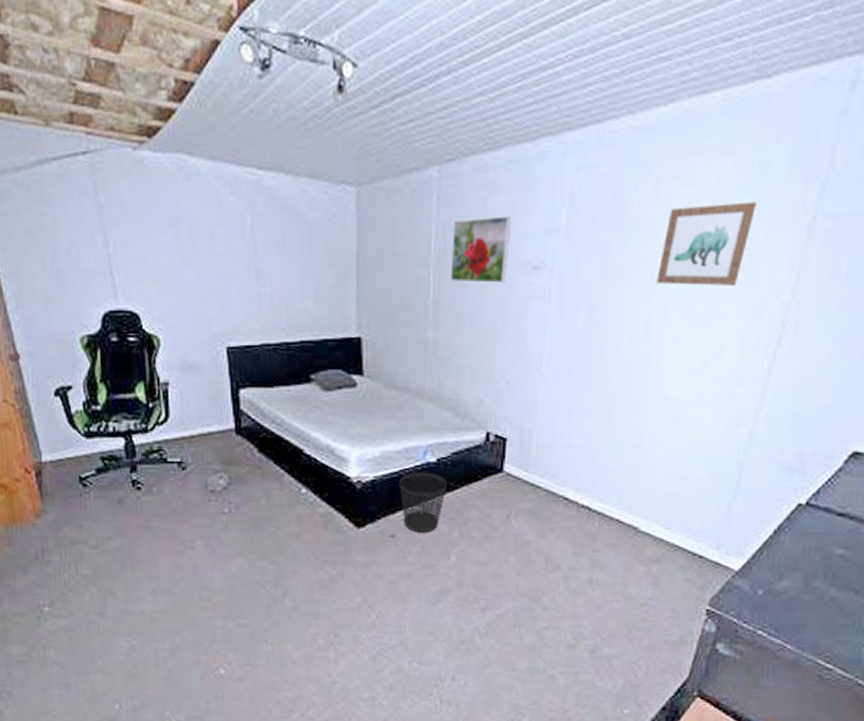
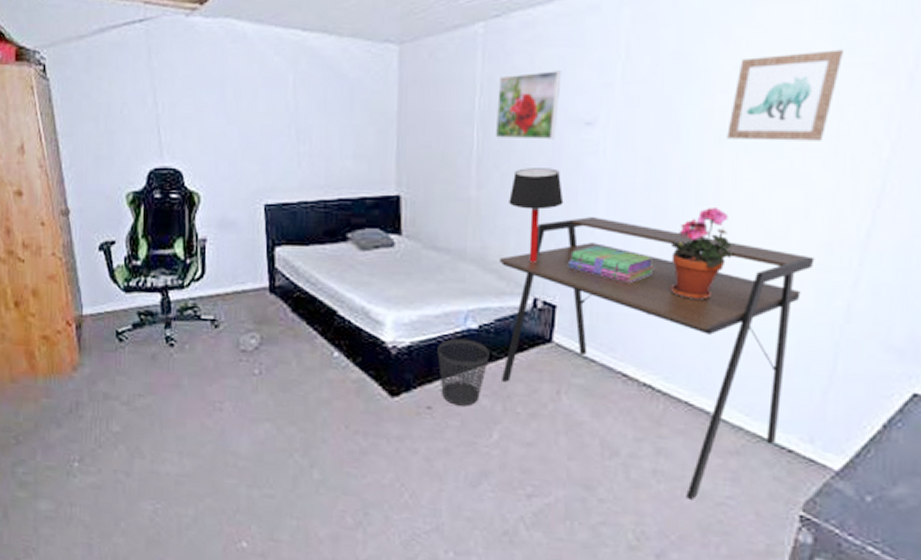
desk: none [456,356,726,602] -> present [500,217,815,499]
table lamp: none [463,310,514,399] -> present [509,168,564,263]
stack of books: none [517,383,592,416] -> present [568,246,654,283]
potted plant: none [605,347,660,429] -> present [670,208,734,300]

